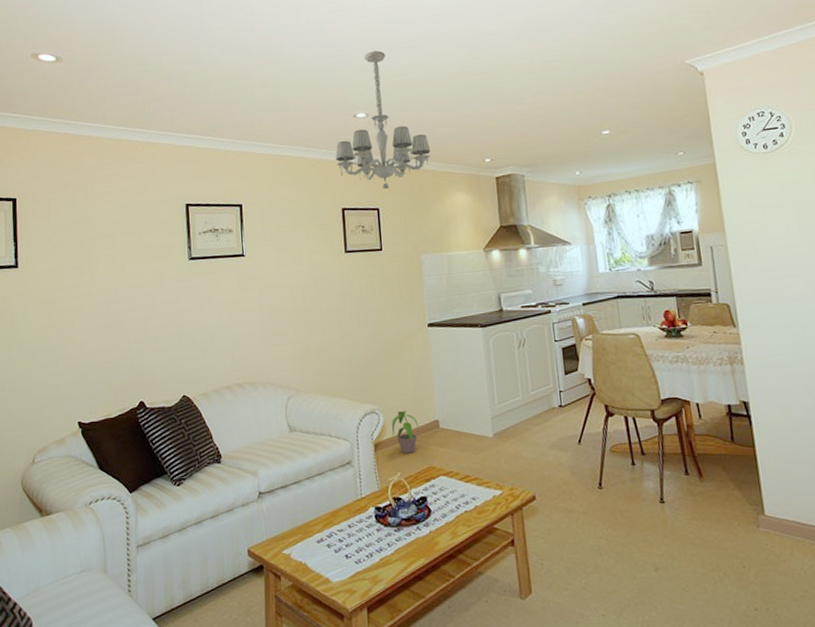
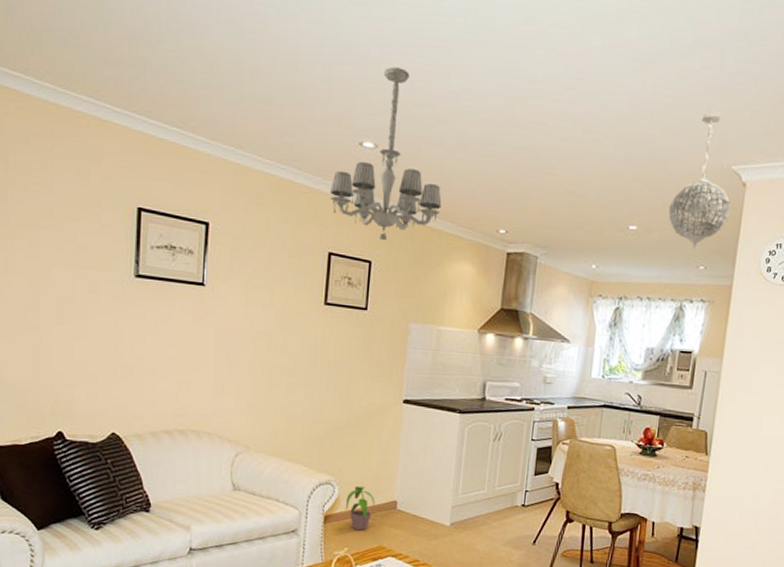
pendant light: none [635,19,695,139] -> present [668,110,731,249]

